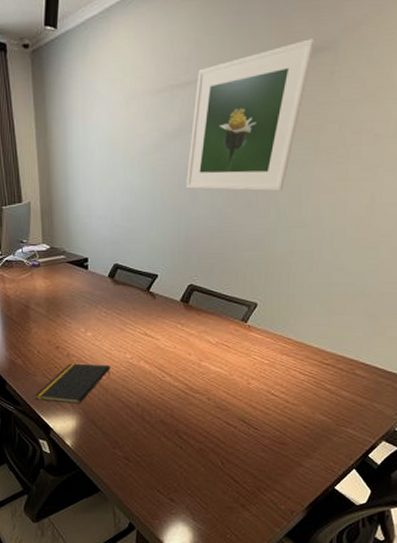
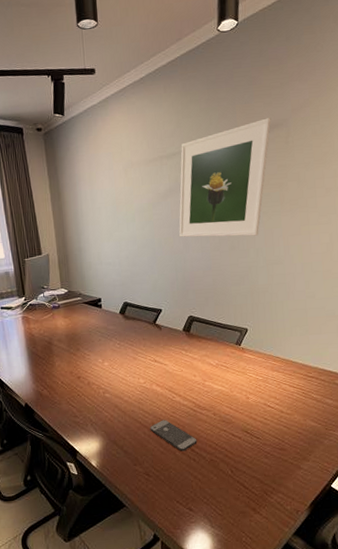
notepad: present [35,363,110,404] -> none [61,390,127,428]
smartphone: none [133,401,186,437] -> present [150,420,197,452]

